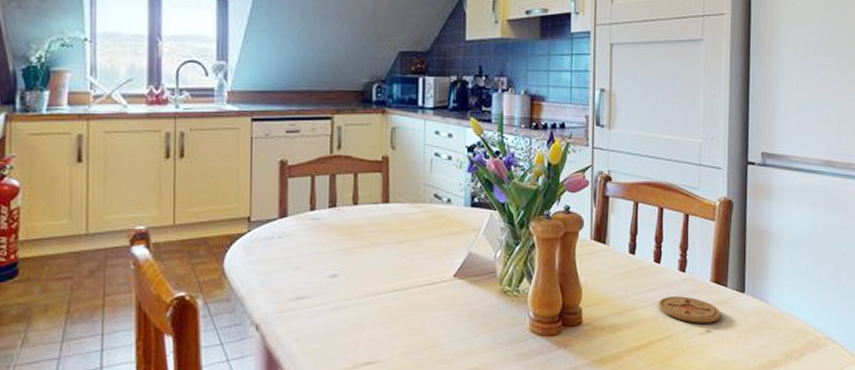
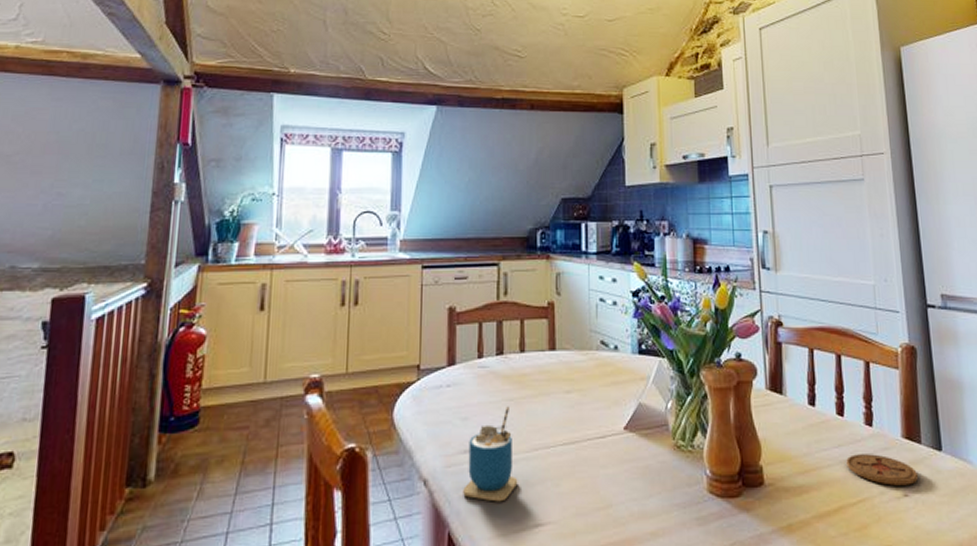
cup: none [295,256,349,344] -> present [463,406,518,502]

